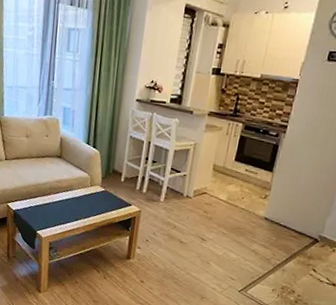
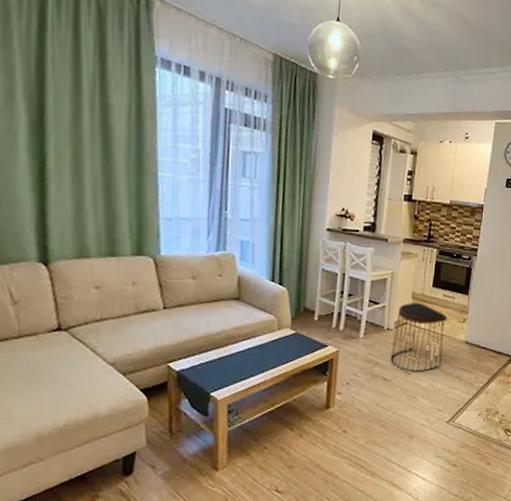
stool: none [187,174,249,241] -> present [390,302,448,372]

